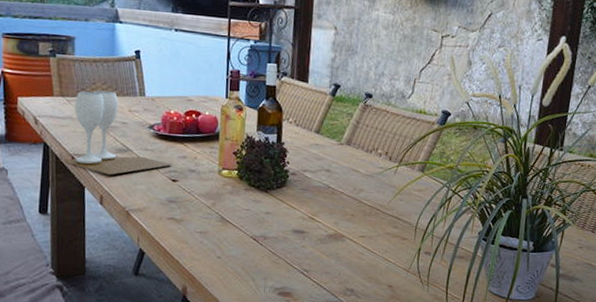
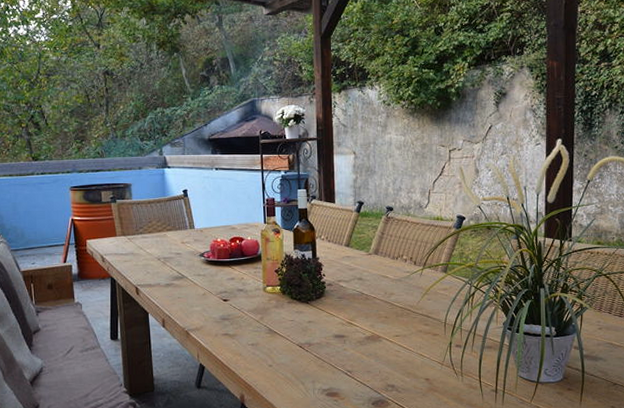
wineglass: present [60,90,173,175] -> none [125,227,223,300]

